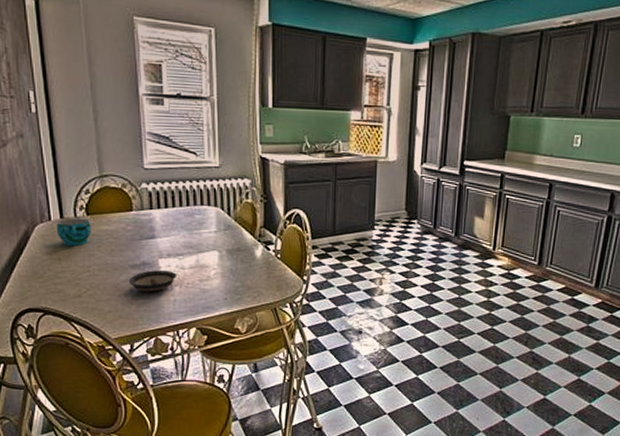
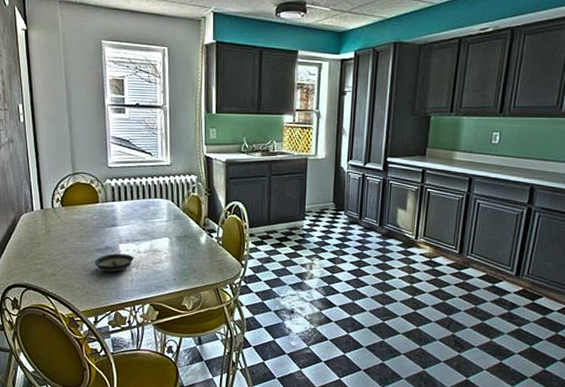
cup: present [56,218,91,247] -> none [37,209,65,233]

